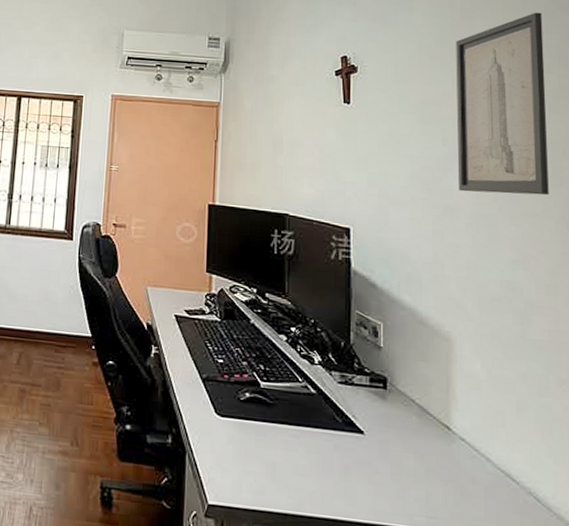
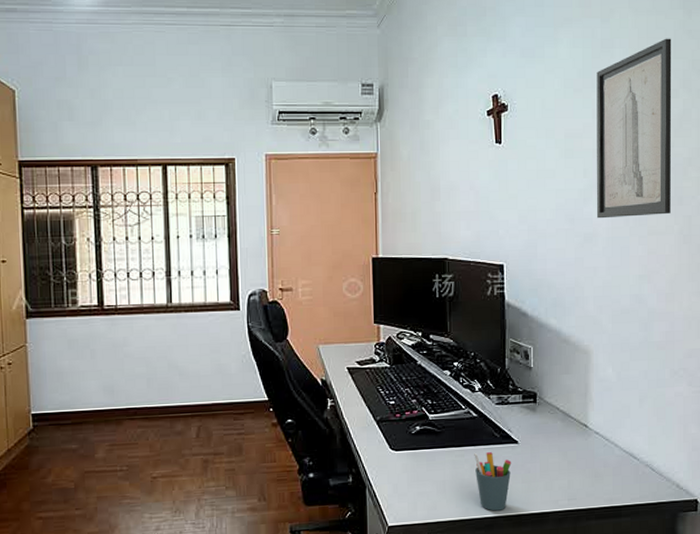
pen holder: none [311,435,356,513] -> present [474,452,512,511]

